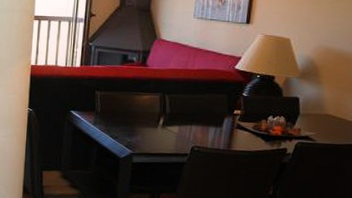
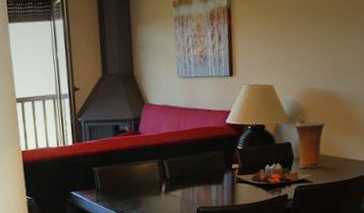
vase: none [303,74,338,127] -> present [295,116,325,169]

